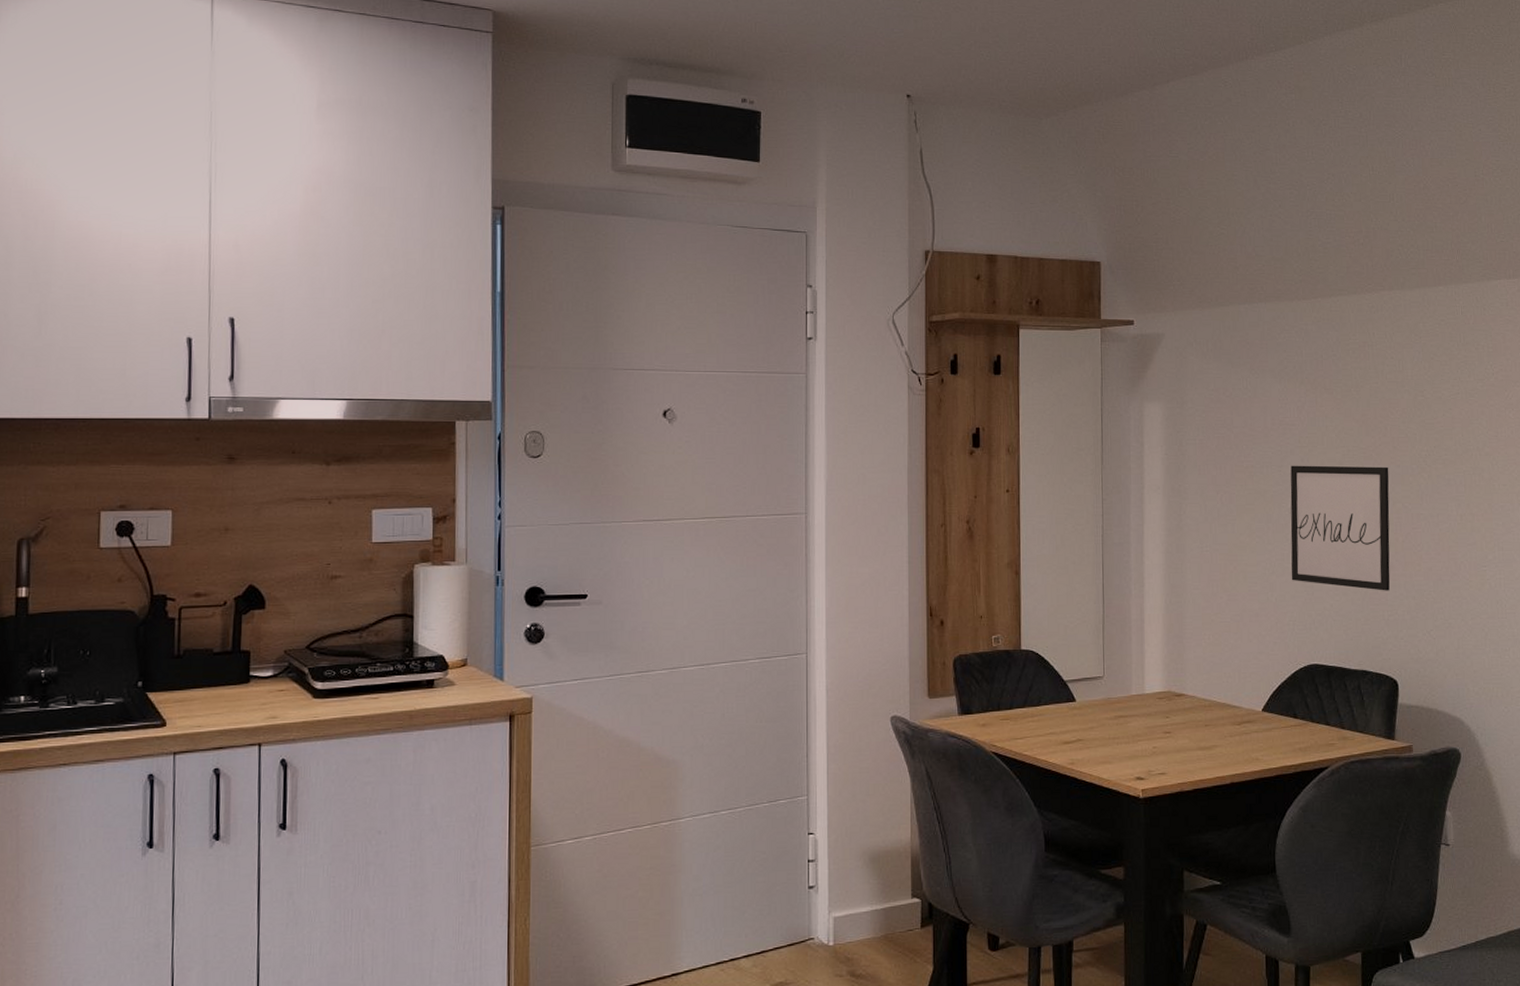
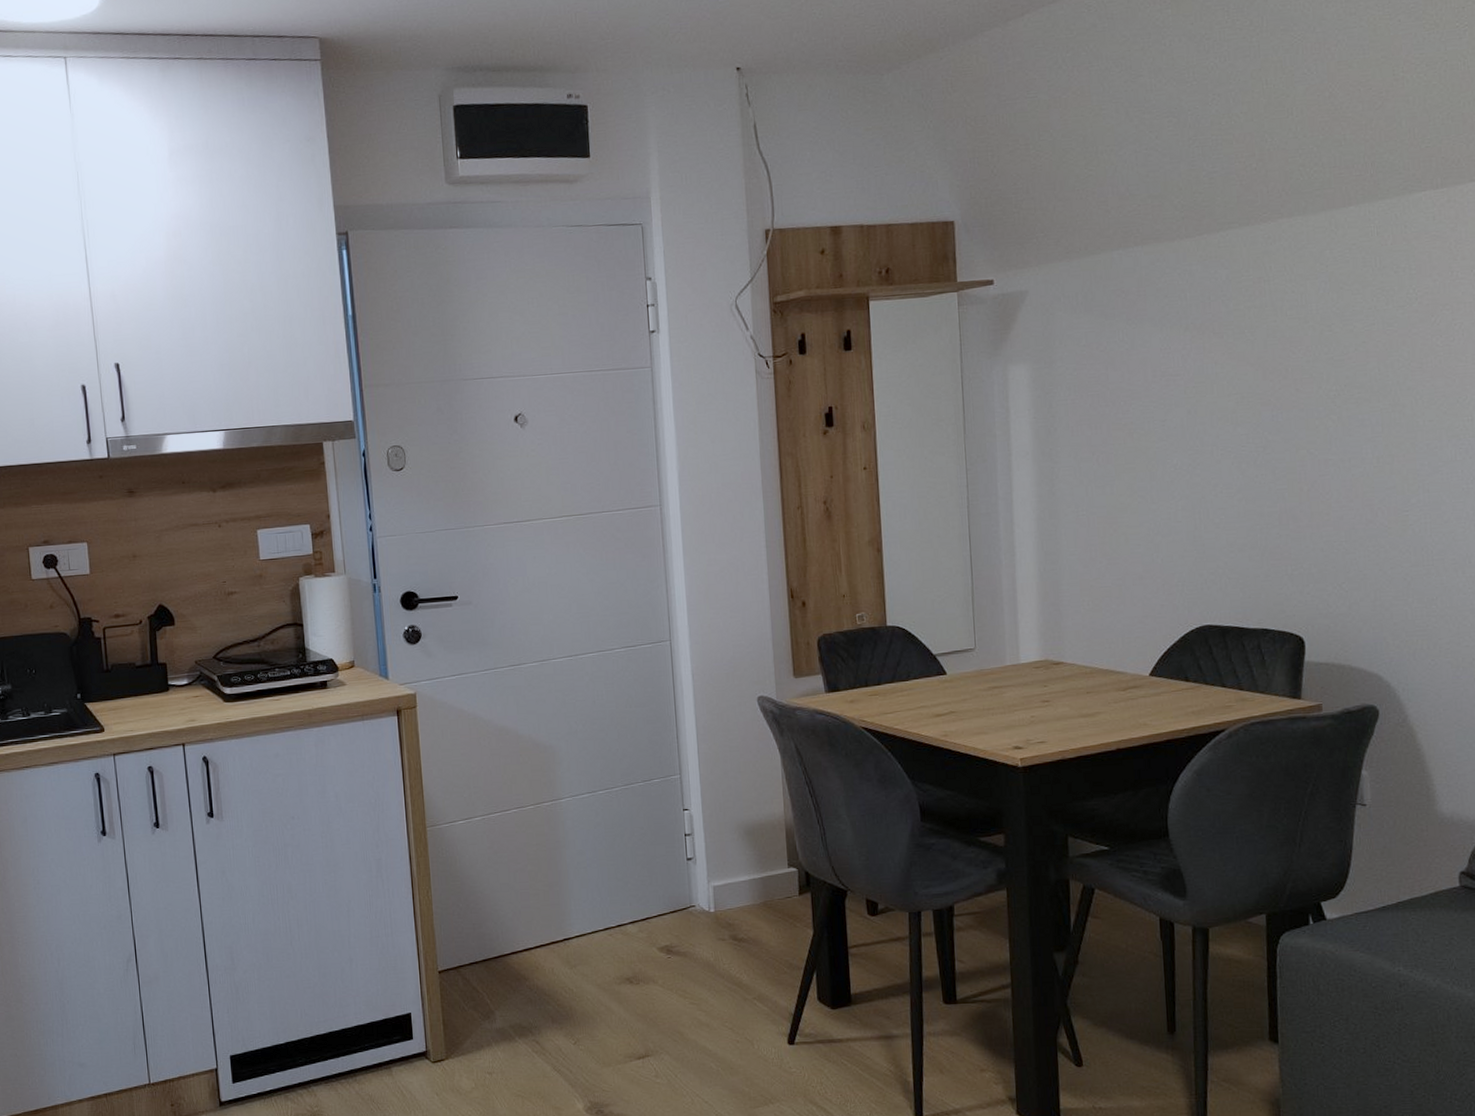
wall art: present [1290,465,1390,591] -> none [1175,411,1294,545]

